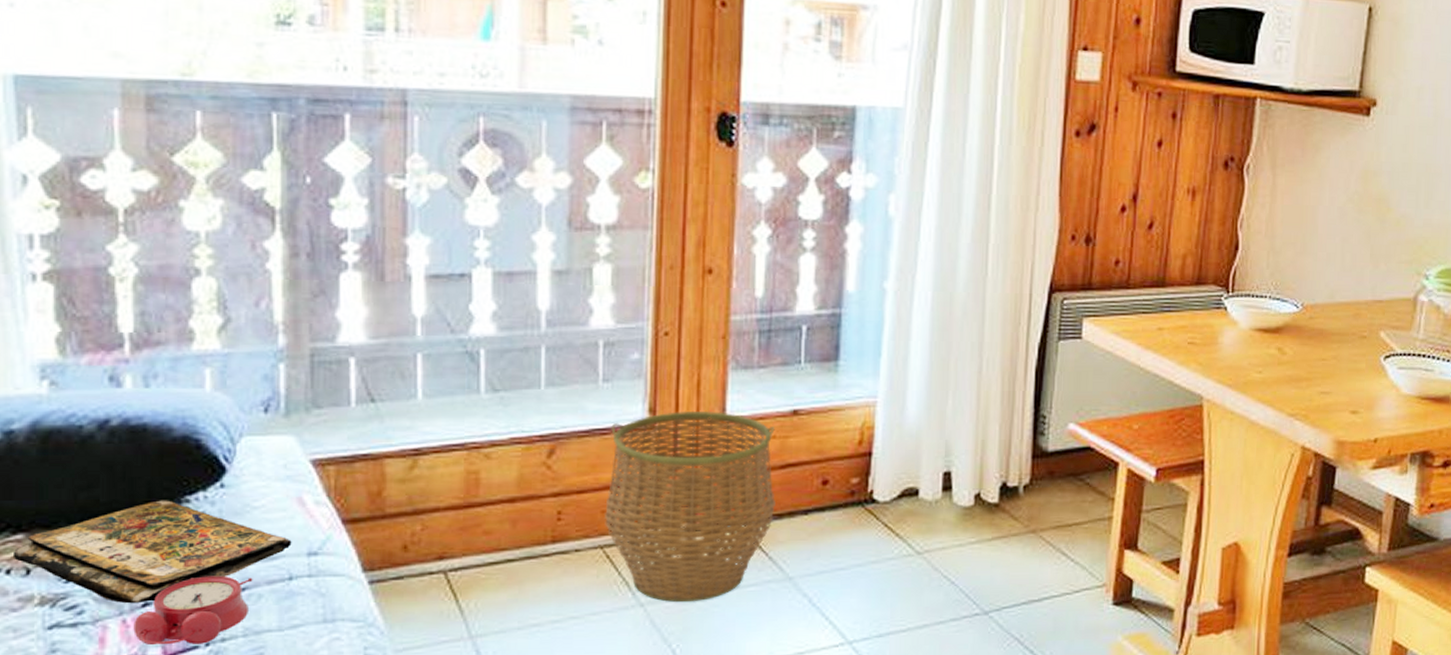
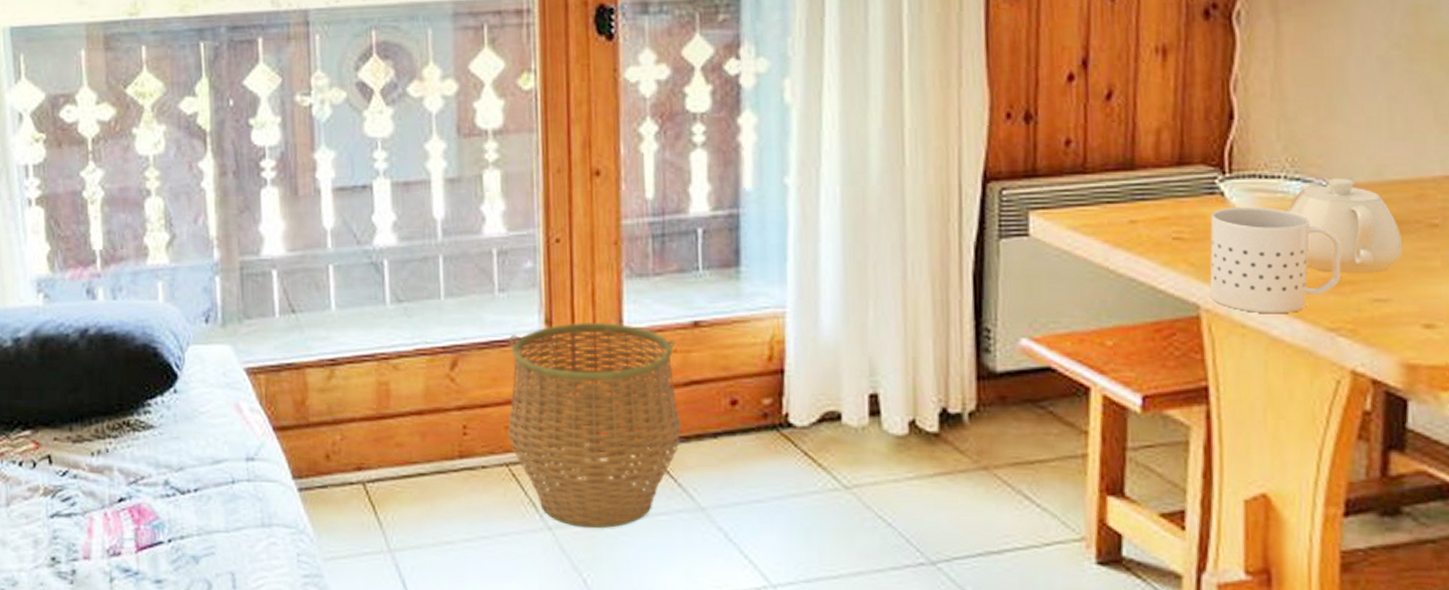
book: present [12,500,292,604] -> none [23,403,233,499]
alarm clock: present [133,575,253,646] -> none [113,476,203,540]
mug: none [1211,320,1303,403] -> present [1209,207,1341,314]
teapot: none [1269,299,1343,372] -> present [1287,177,1404,273]

